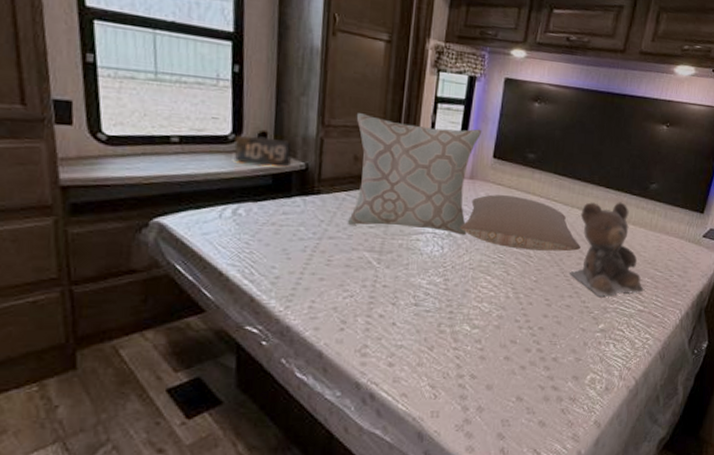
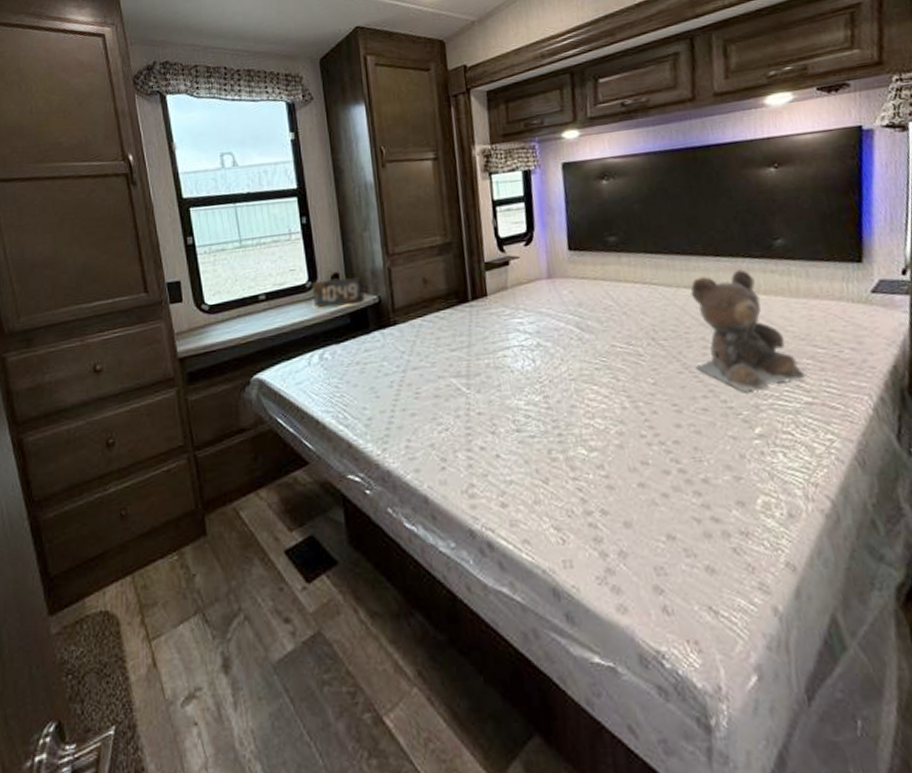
pillow: present [348,113,481,236] -> none [417,222,558,351]
pillow: present [459,194,581,252] -> none [547,287,702,349]

